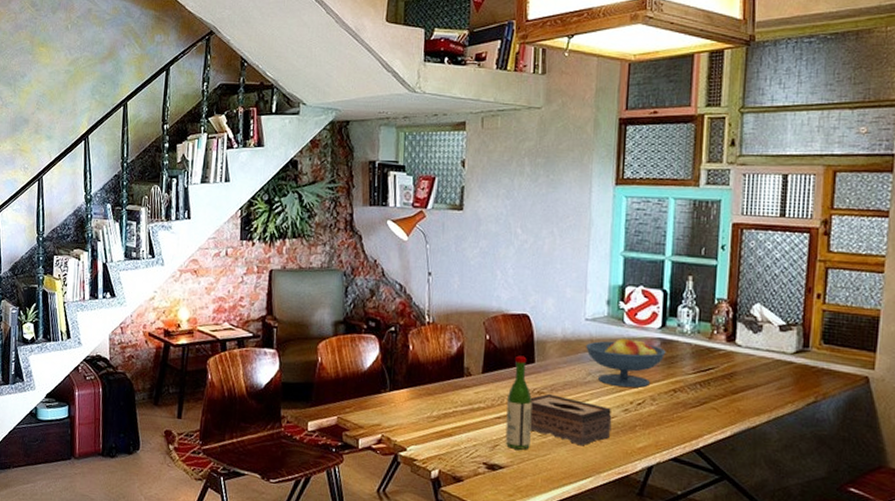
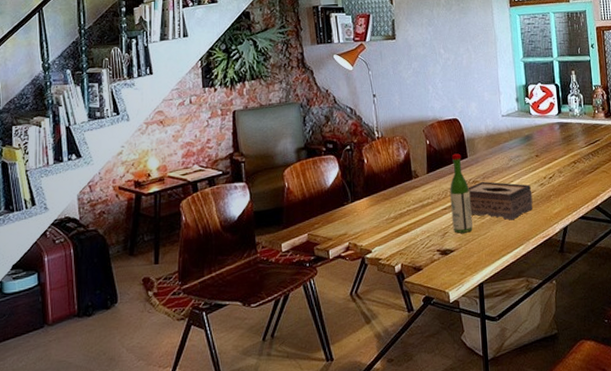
fruit bowl: present [586,337,666,388] -> none [505,125,564,166]

